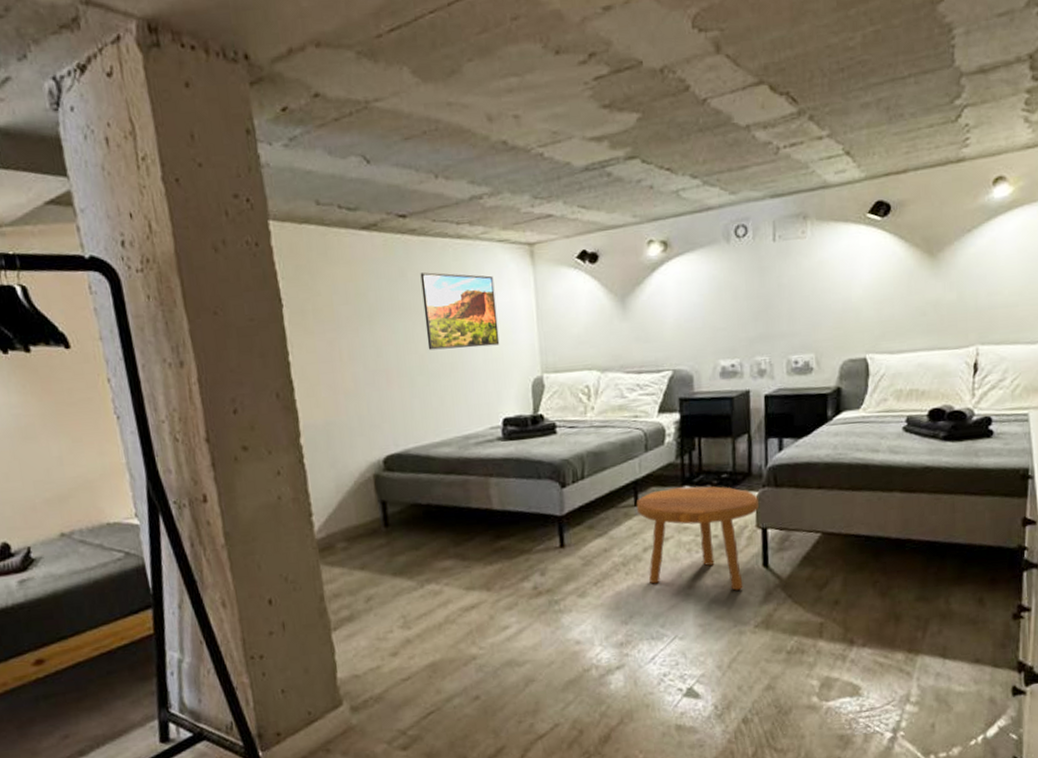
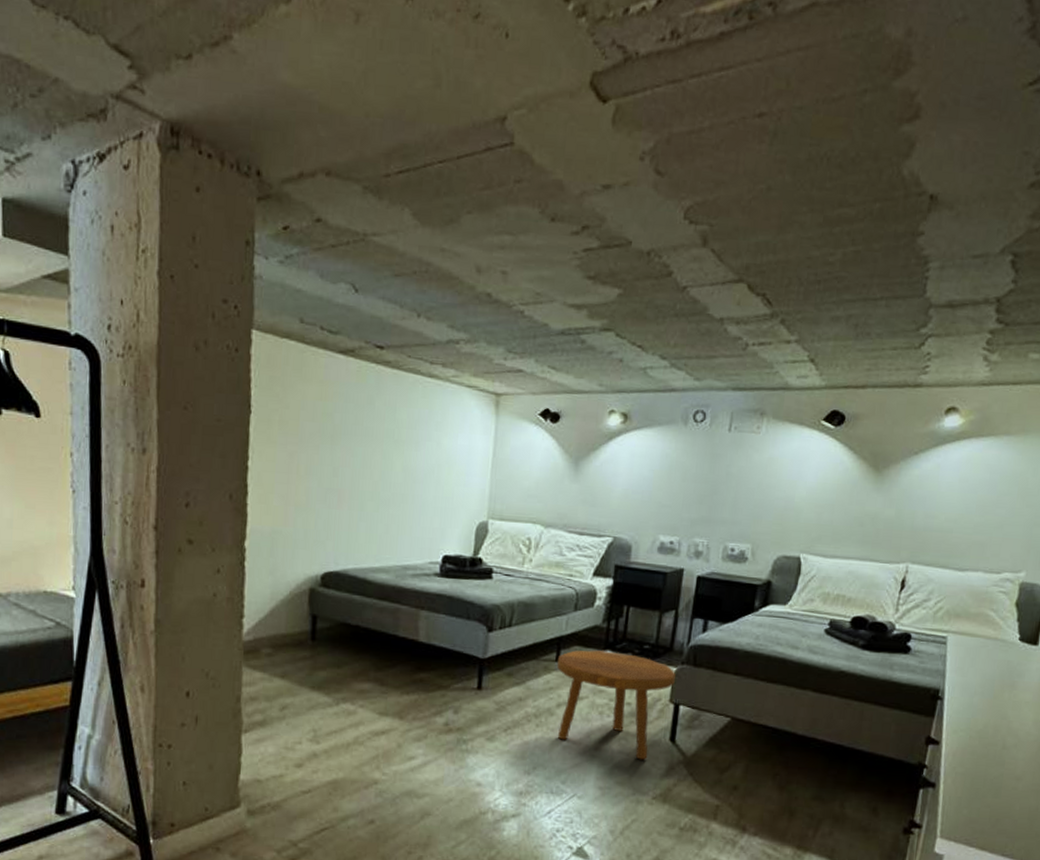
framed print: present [420,272,500,350] -> none [383,404,457,485]

